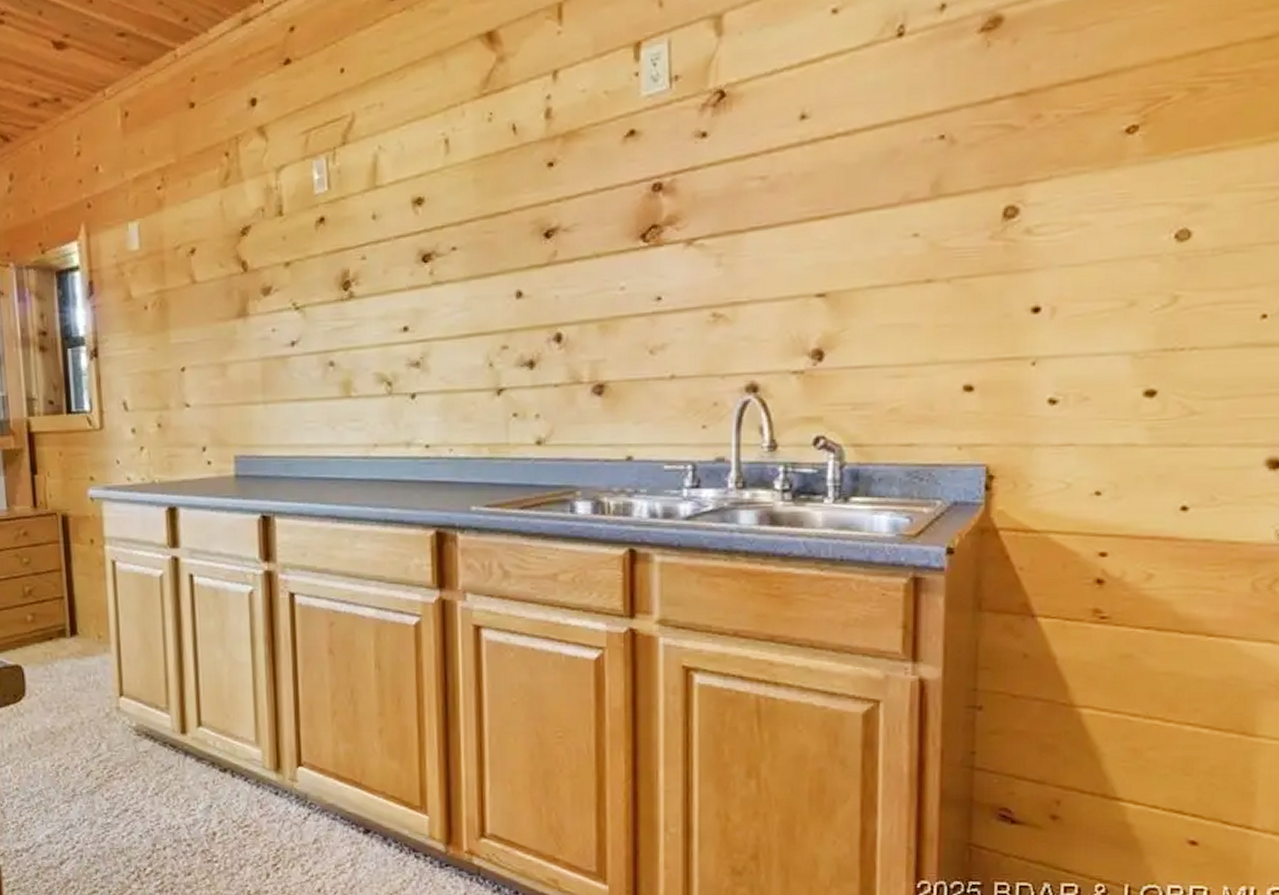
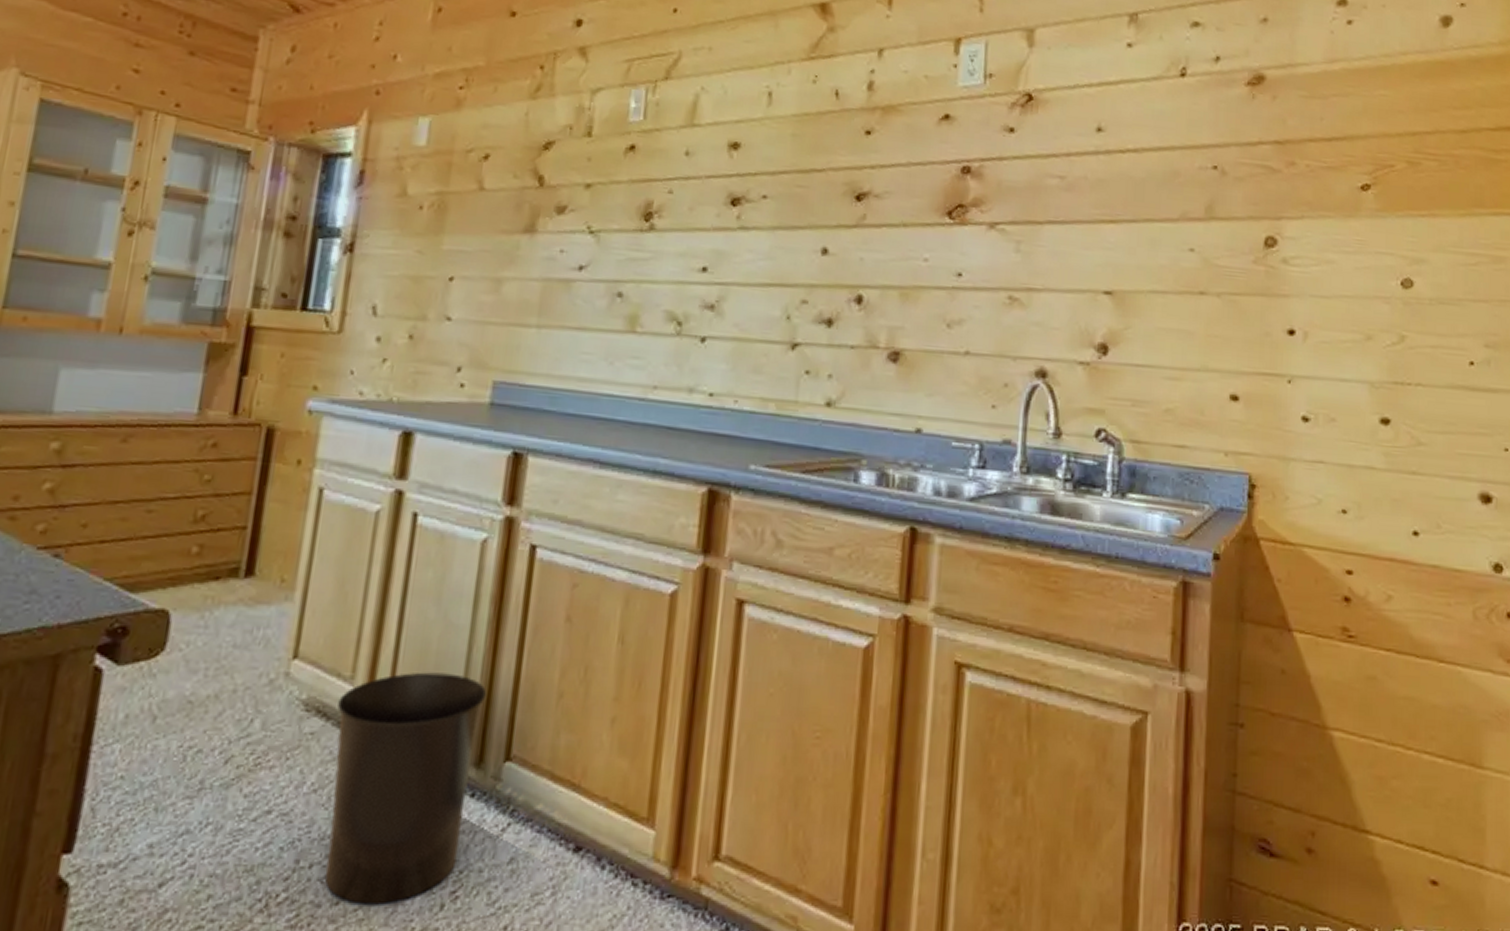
waste bin: none [160,701,275,875] -> present [324,672,487,905]

